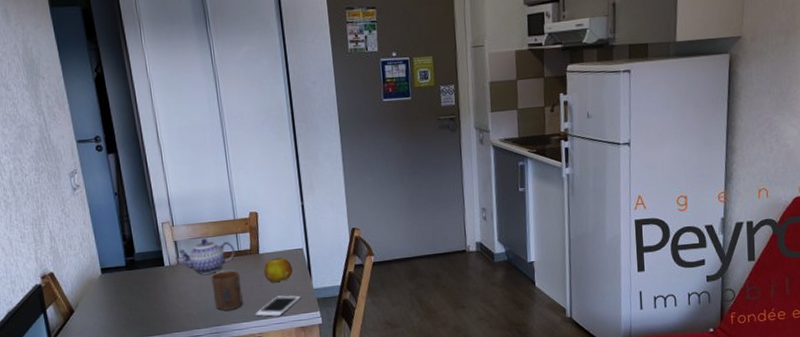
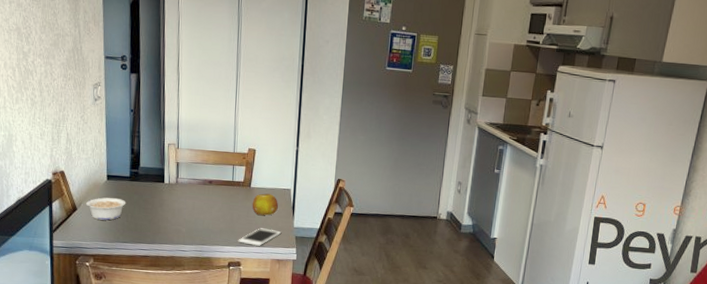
legume: none [78,291,127,319] -> present [82,197,126,221]
teapot: present [178,238,236,275] -> none [179,164,230,198]
cup: present [211,270,243,311] -> none [203,197,230,233]

